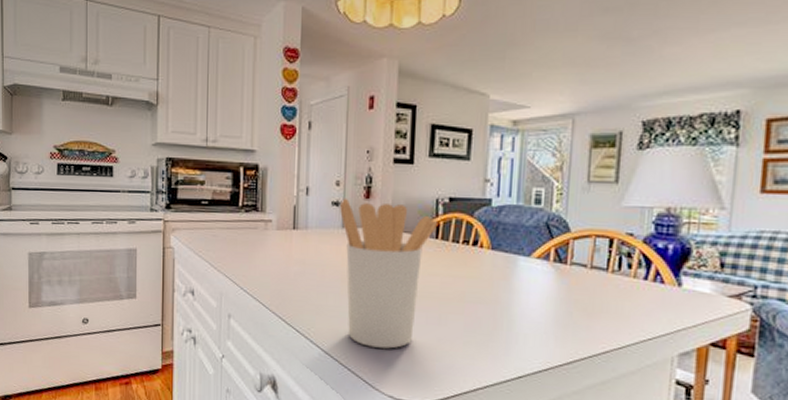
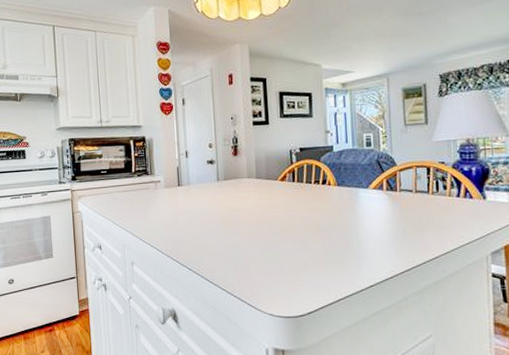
utensil holder: present [340,198,438,349] -> none [214,156,293,276]

